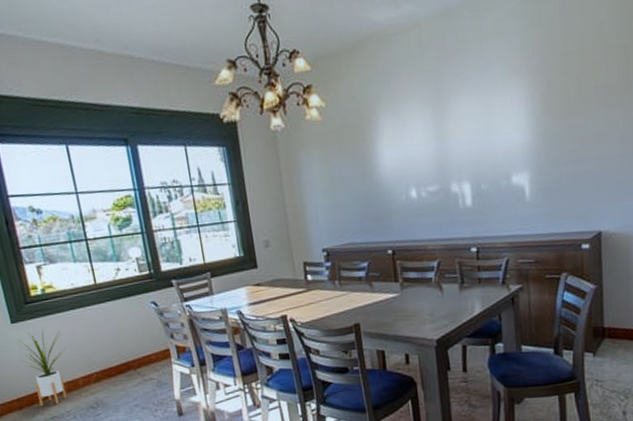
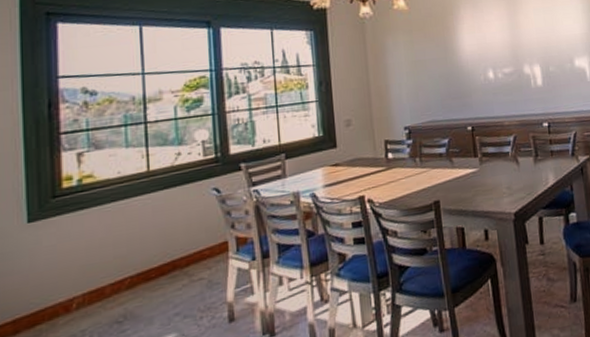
house plant: present [17,327,67,407] -> none [30,225,97,328]

